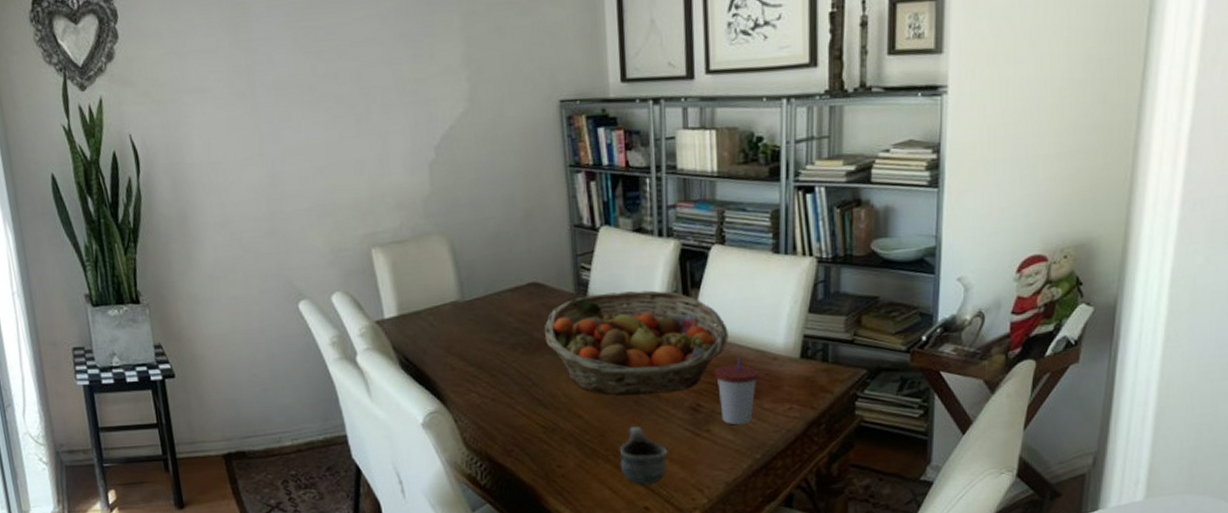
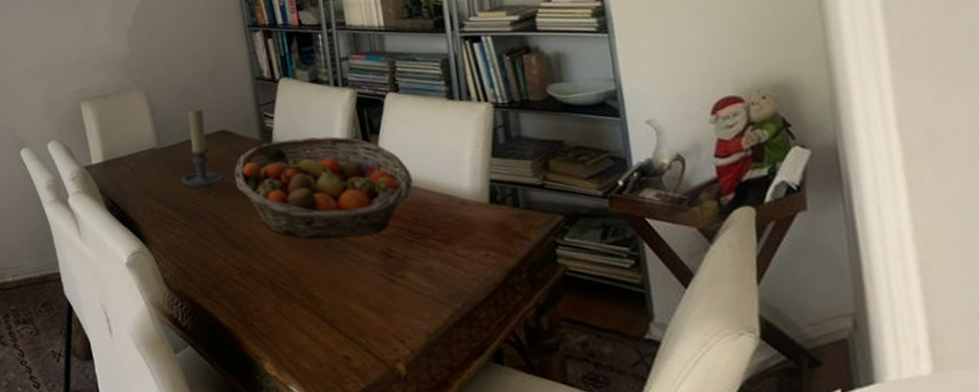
candle holder: none [485,257,533,345] -> present [181,108,224,189]
mug: present [619,426,668,486] -> none [314,270,365,334]
cup: present [714,357,759,425] -> none [403,201,449,272]

